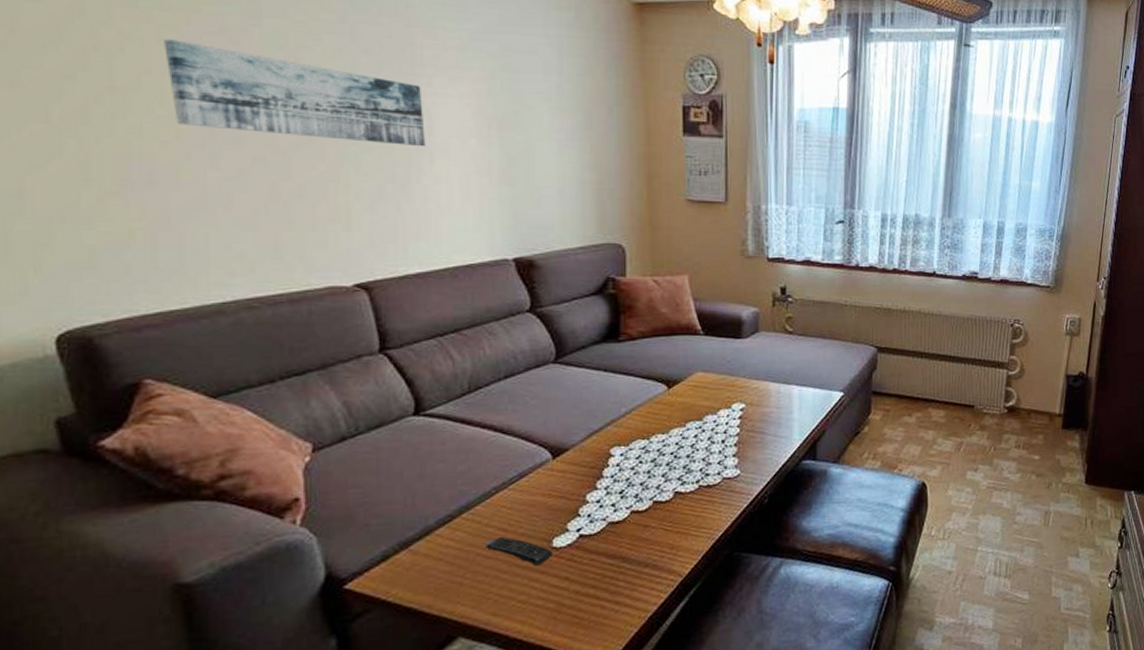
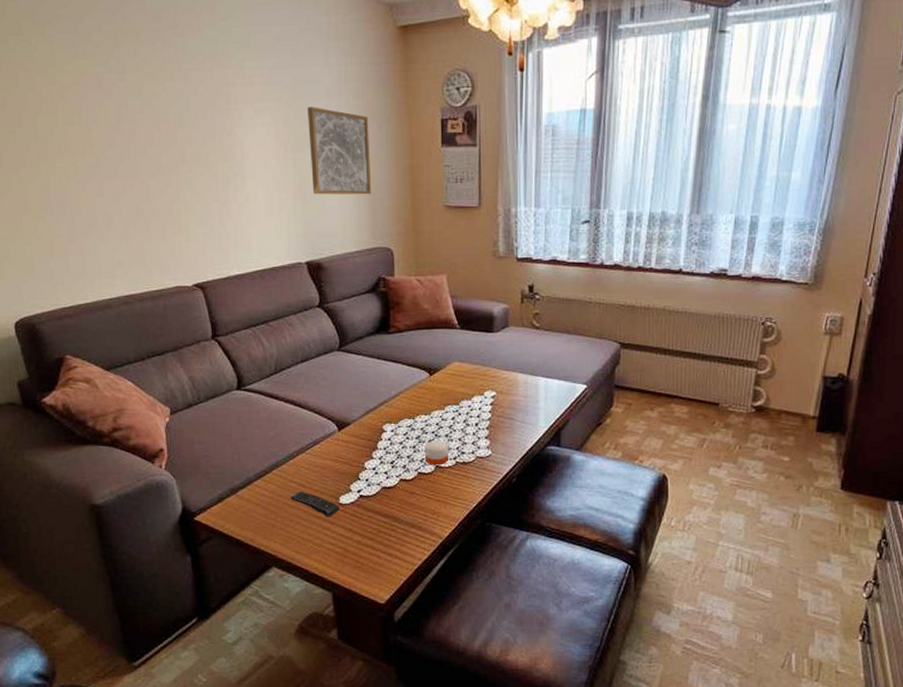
wall art: present [164,39,426,147] -> none [65,97,239,170]
wall art: none [520,80,600,184] -> present [307,107,372,195]
candle: none [662,462,690,492] -> present [425,440,448,465]

